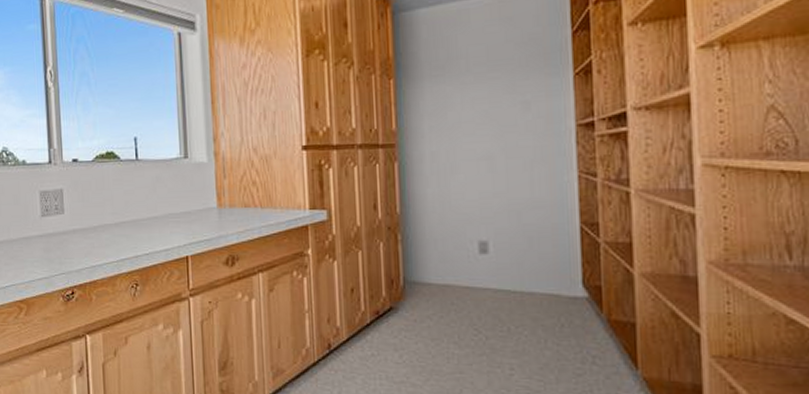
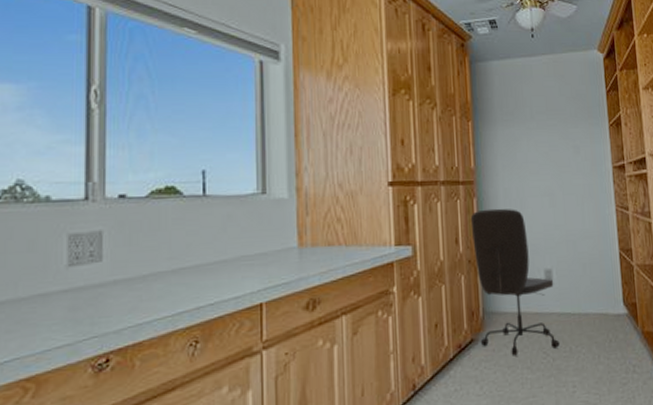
office chair: none [391,173,495,329] -> present [470,208,560,356]

